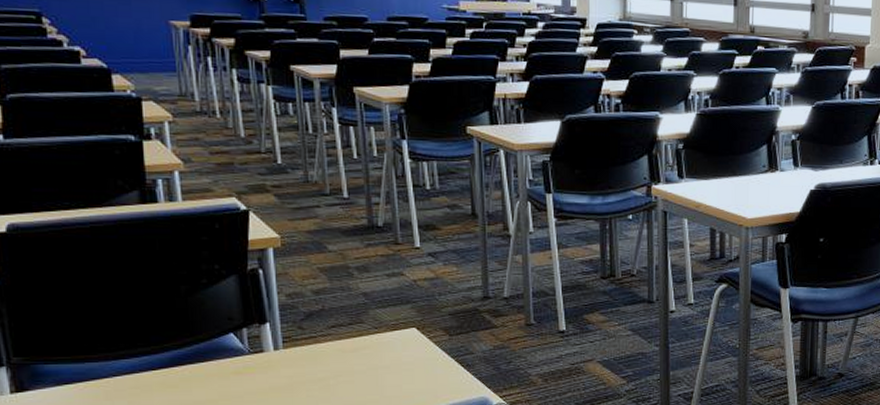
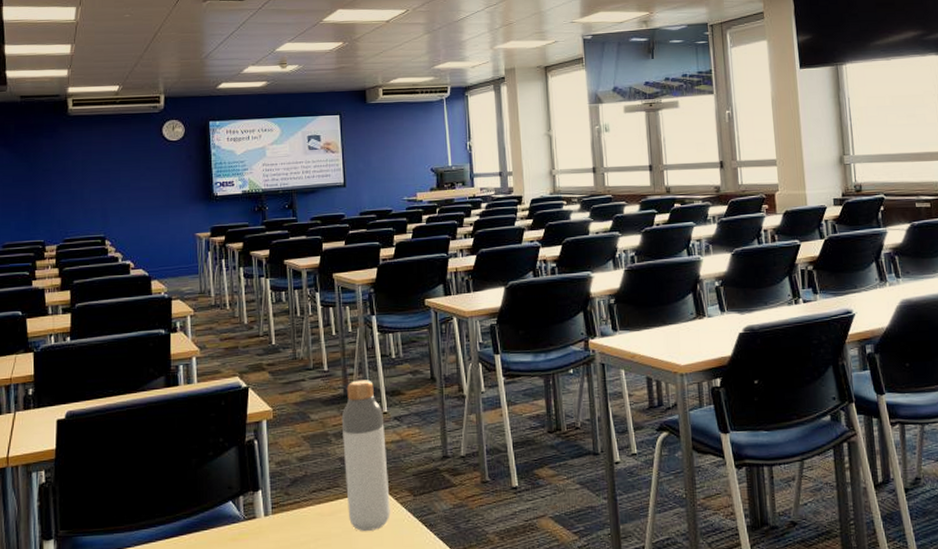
bottle: none [365,211,423,369] -> present [341,380,390,531]

